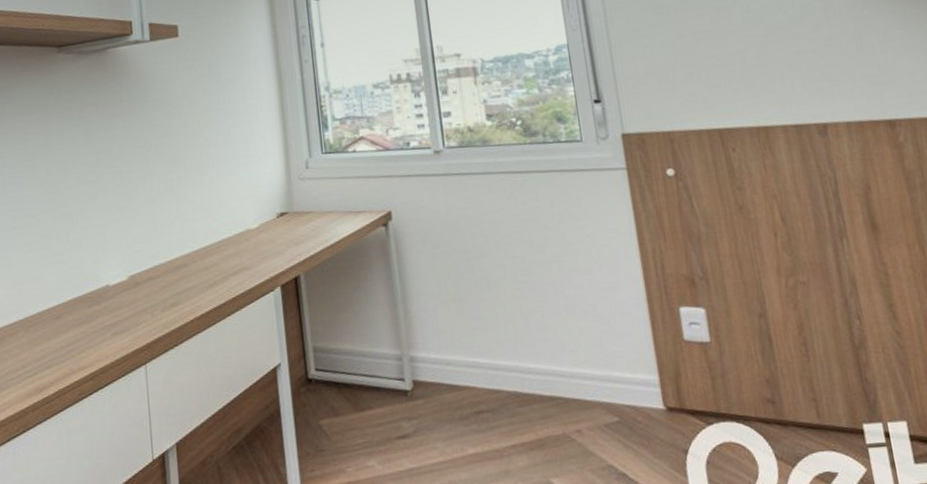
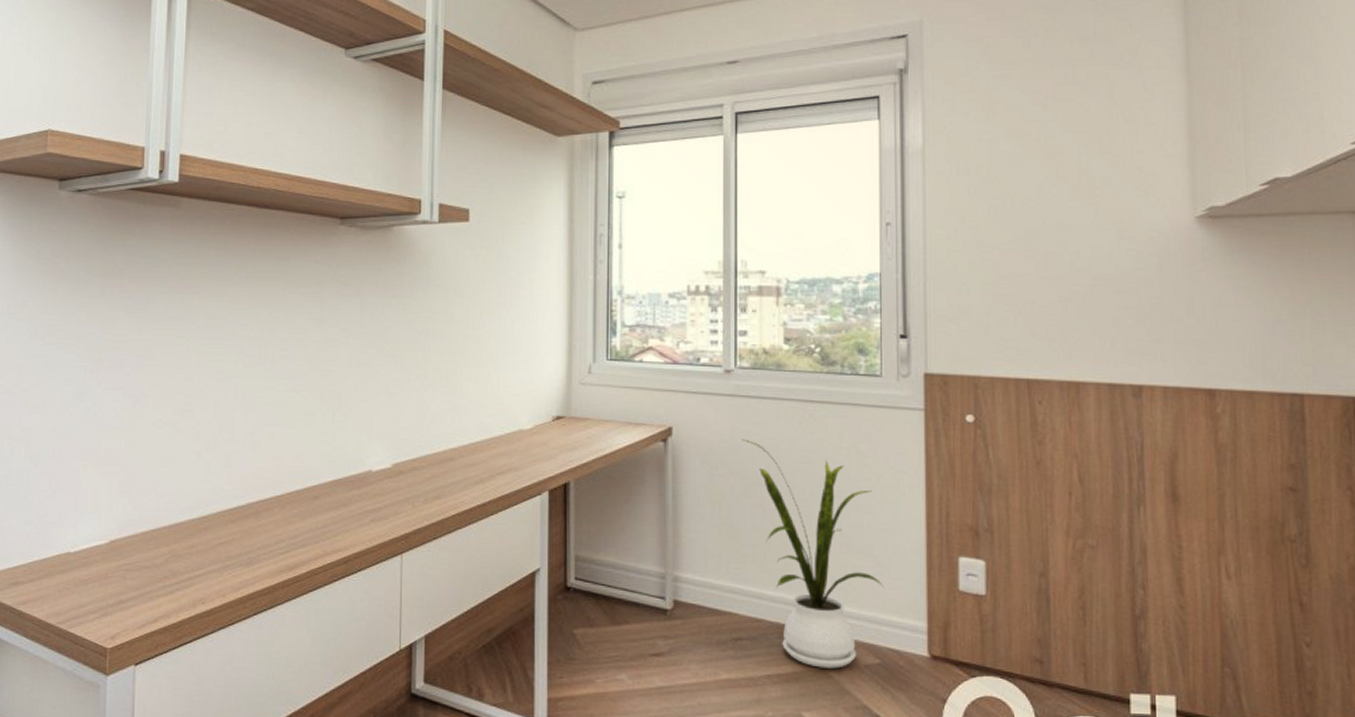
house plant: none [458,215,612,432] -> present [742,439,883,669]

